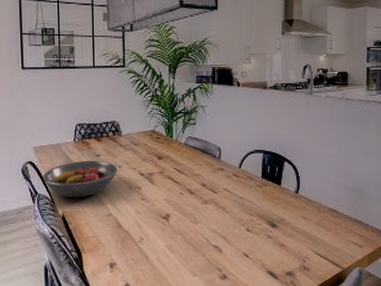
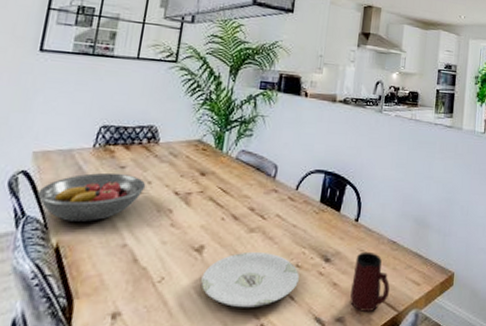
plate: none [171,219,250,262] -> present [201,251,299,308]
mug: none [297,218,334,268] -> present [350,251,390,312]

